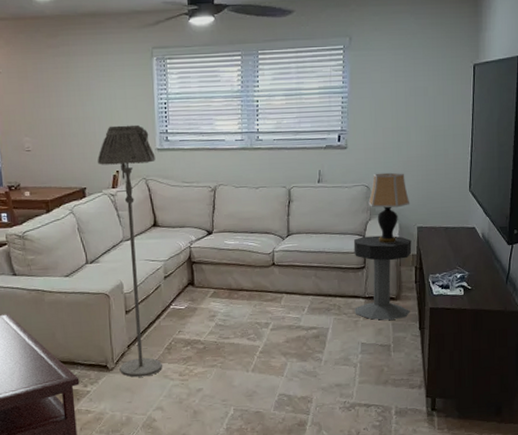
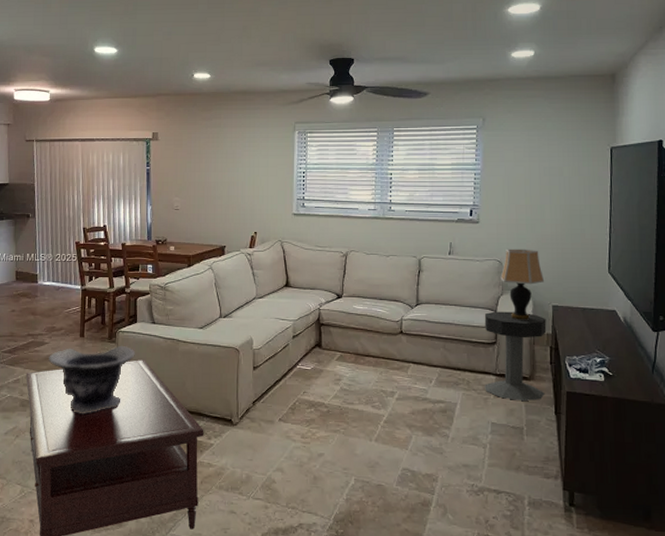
floor lamp: present [98,124,162,378] -> none [238,191,292,435]

